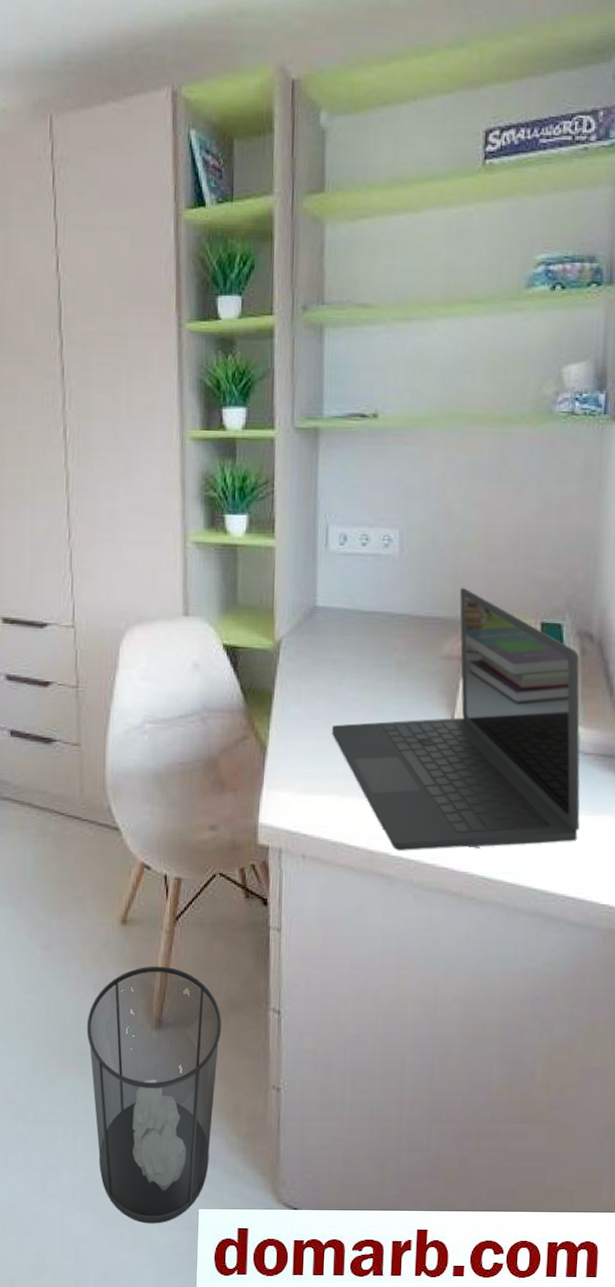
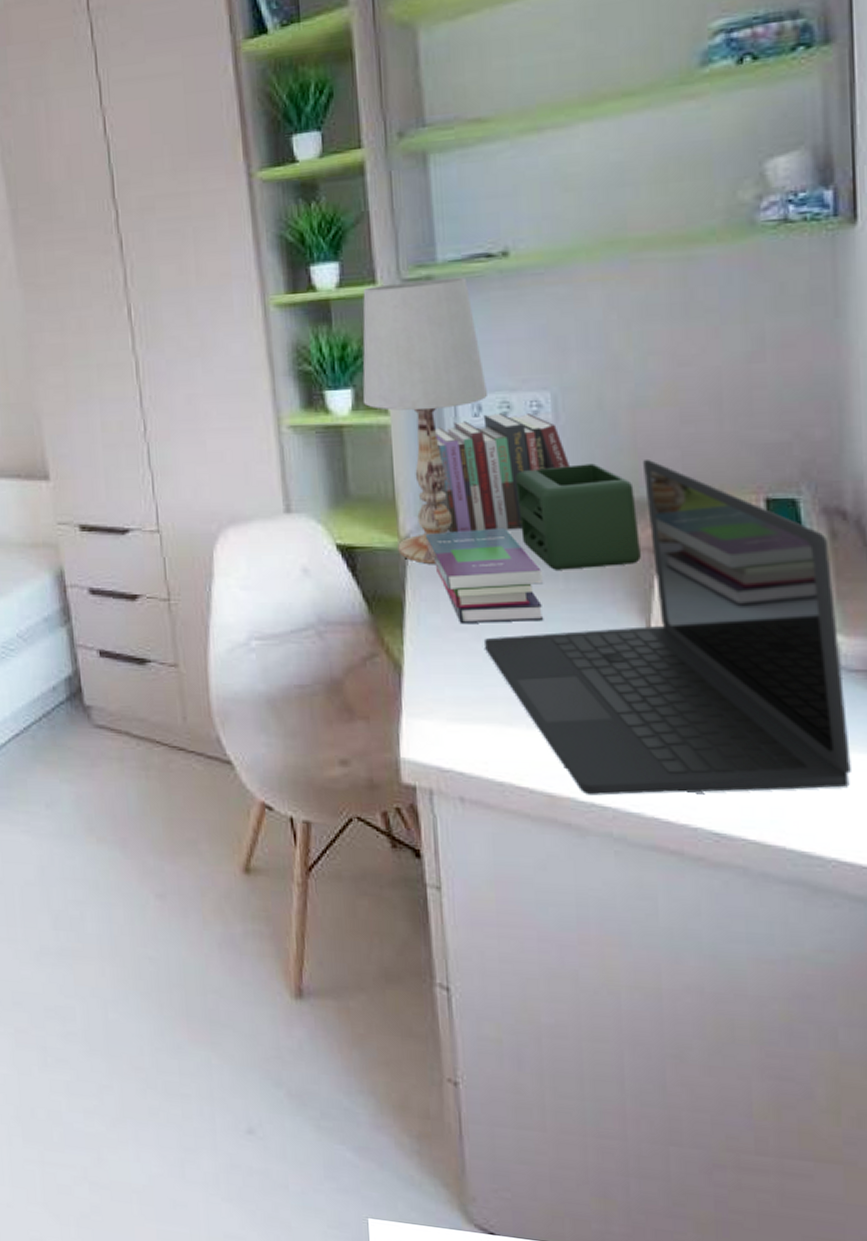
waste bin: present [86,966,222,1224] -> none [214,923,377,1230]
table lamp: none [255,430,352,663] -> present [362,277,487,564]
books: none [294,636,381,713] -> present [425,527,544,623]
books: none [308,543,408,639] -> present [435,413,569,533]
desk organizer: none [366,588,453,672] -> present [515,463,641,570]

